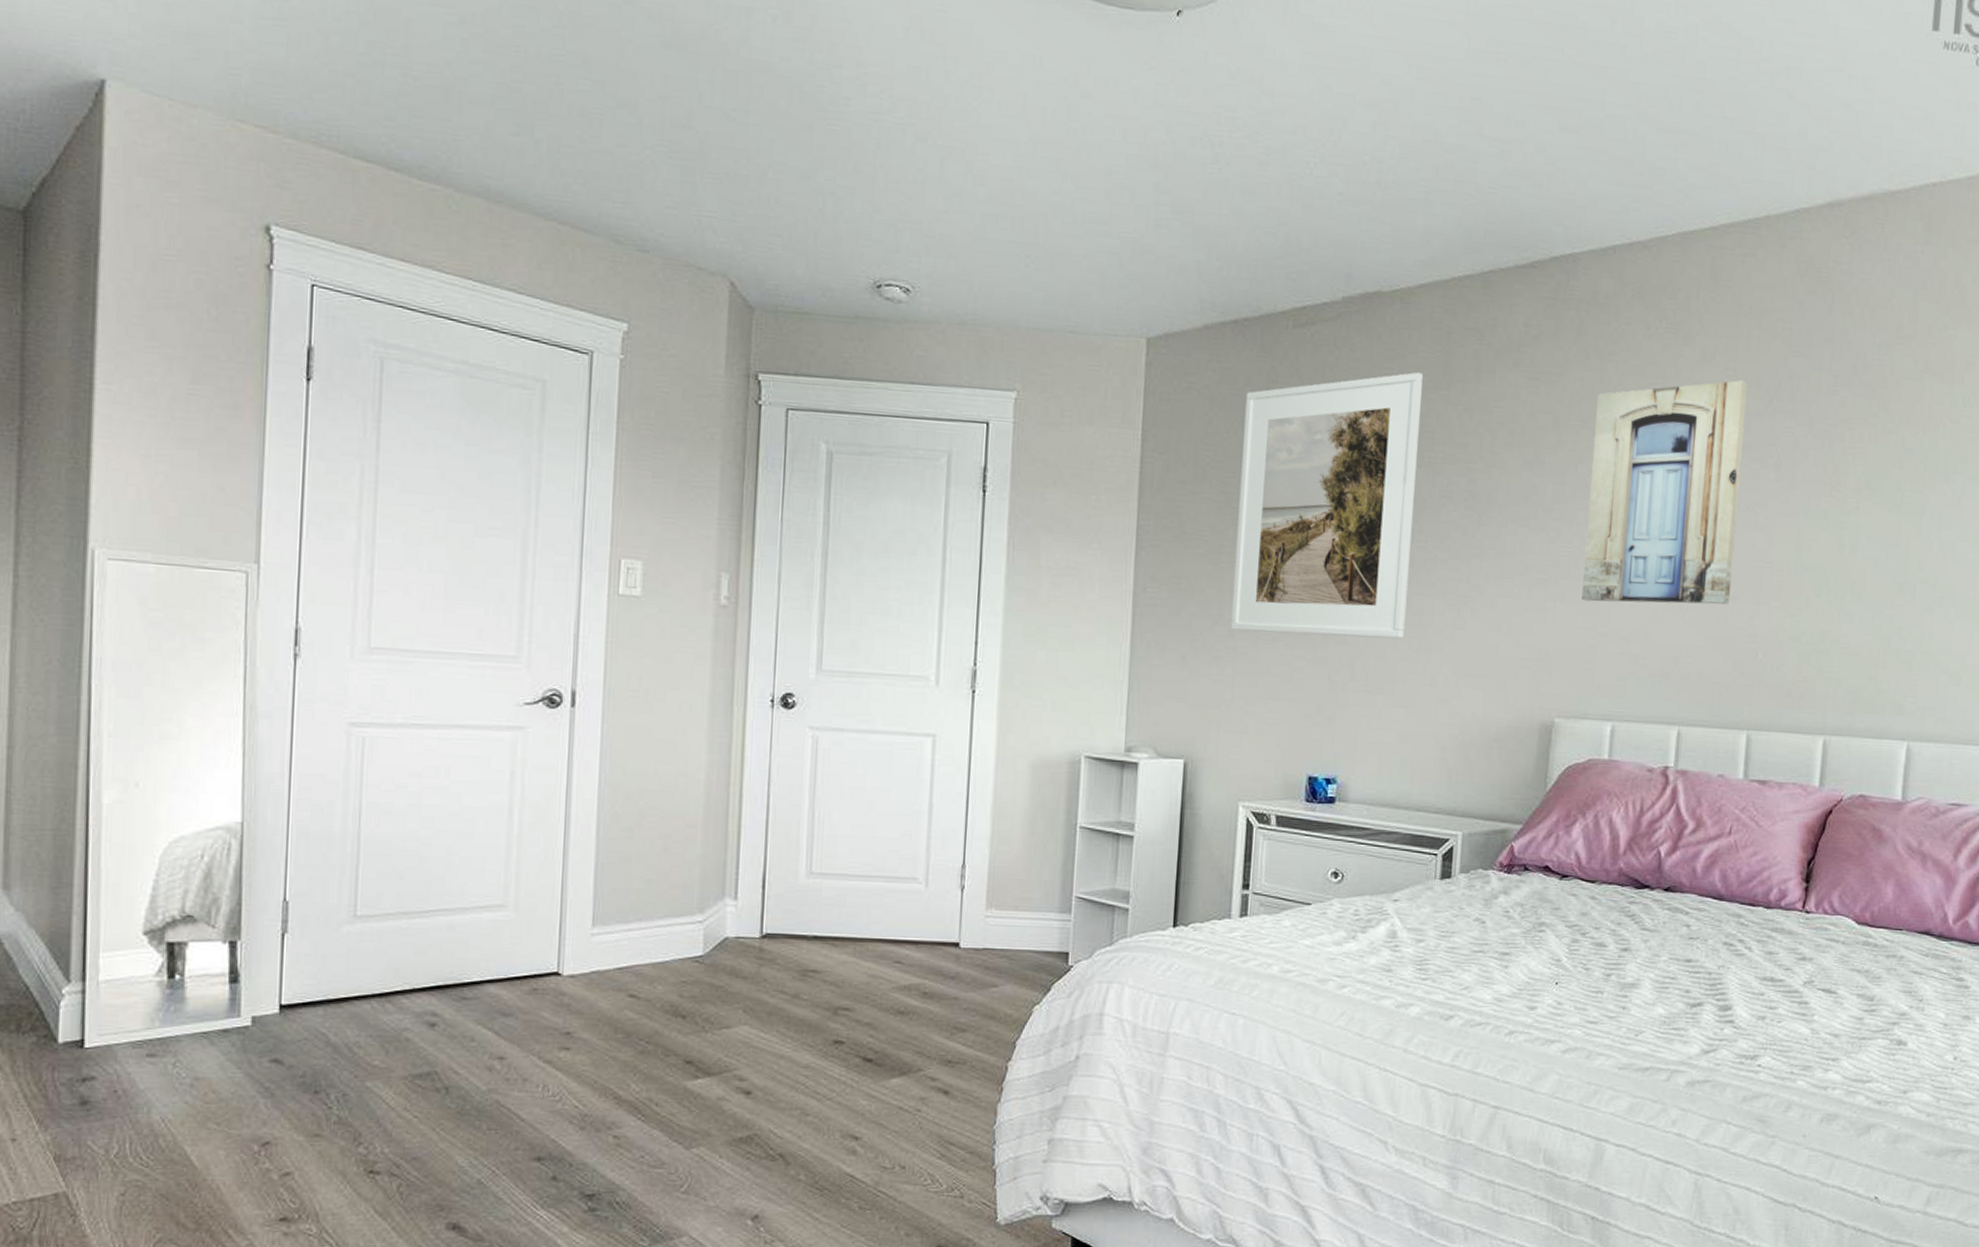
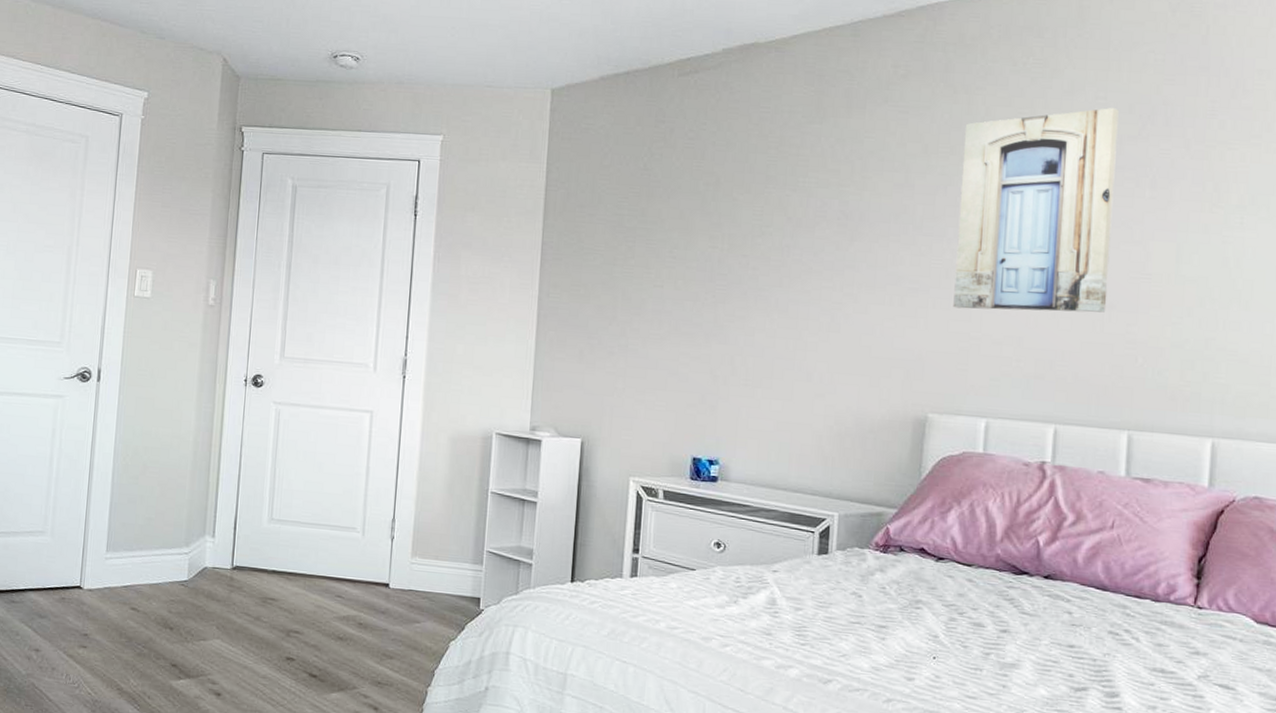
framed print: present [1231,372,1423,639] -> none [623,110,797,340]

